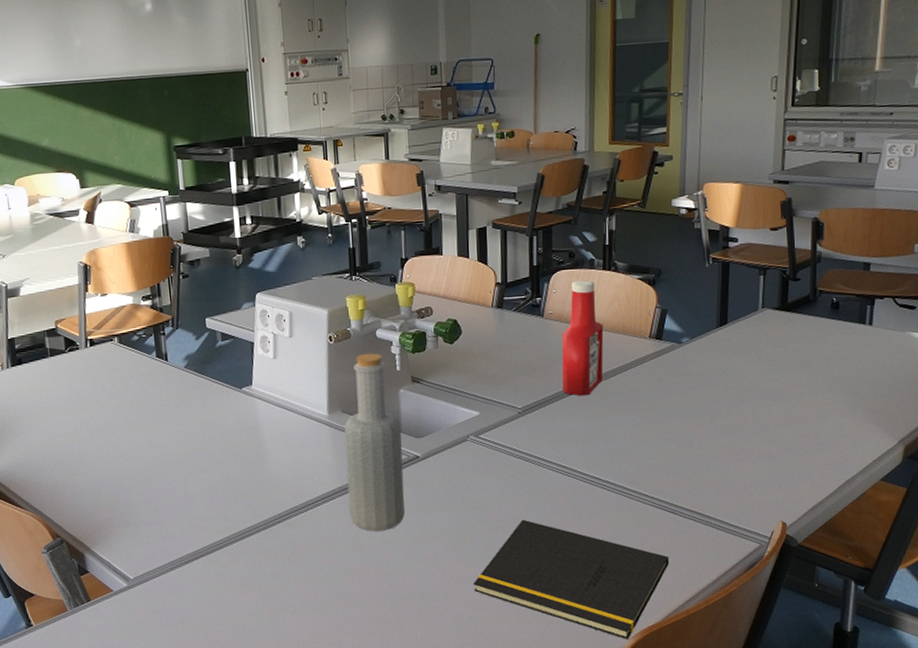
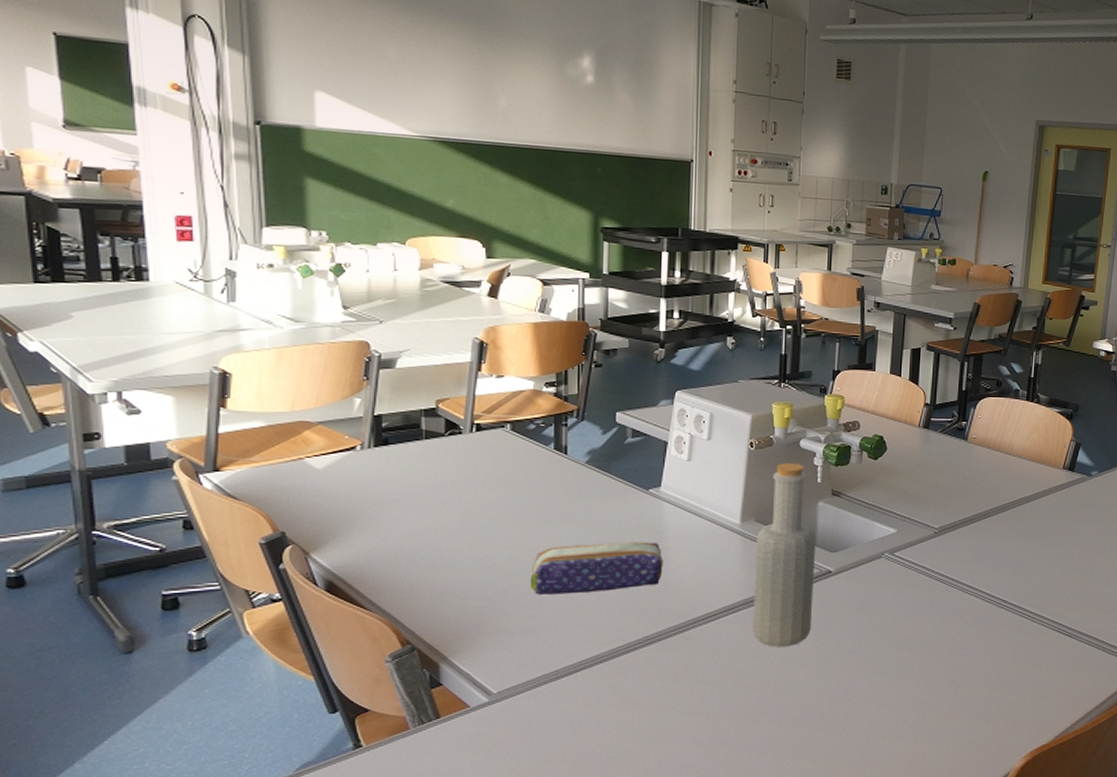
pencil case: none [149,437,263,490] -> present [529,542,664,595]
notepad: present [472,519,670,640] -> none [873,639,1064,760]
ketchup bottle: present [561,280,604,396] -> none [979,409,1022,520]

